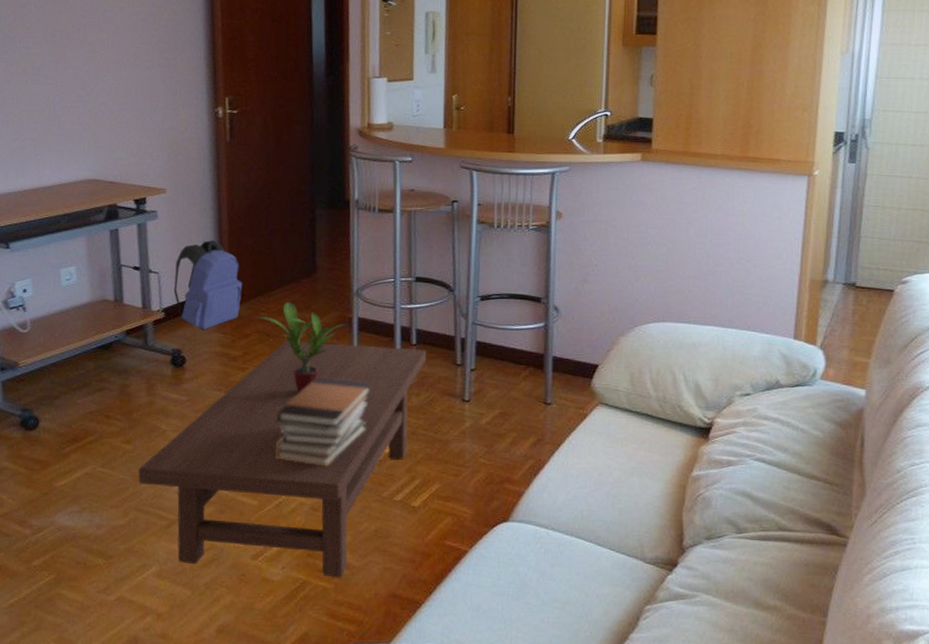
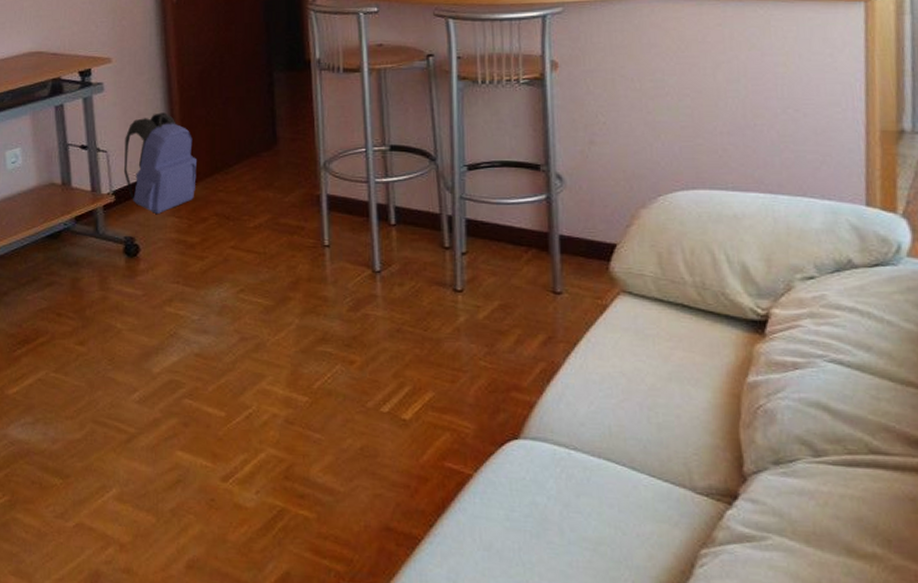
coffee table: present [138,340,427,578] -> none [93,224,409,506]
potted plant: present [257,301,351,393] -> none [214,178,320,285]
book stack: present [274,377,372,467] -> none [238,266,347,371]

